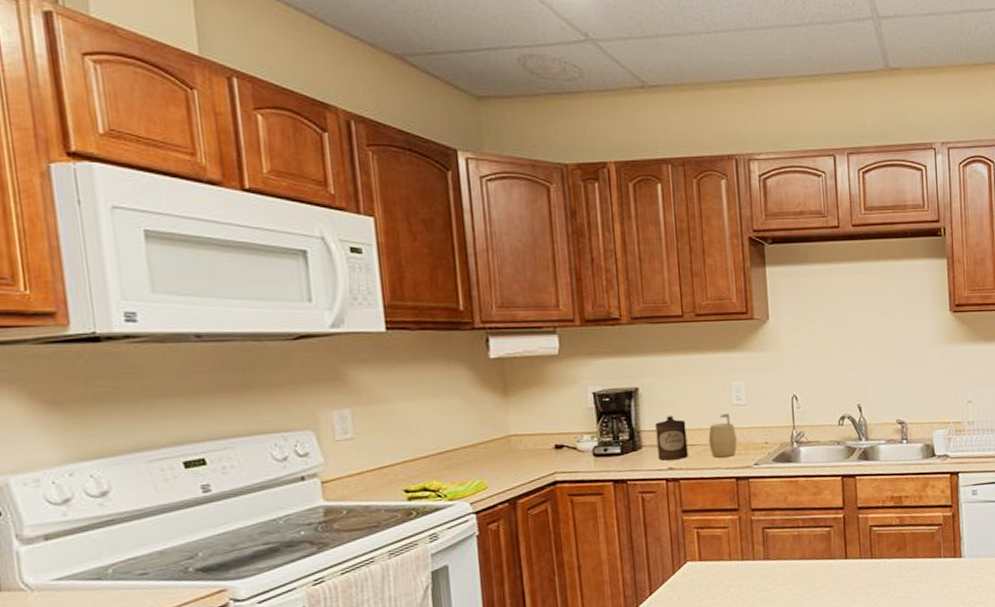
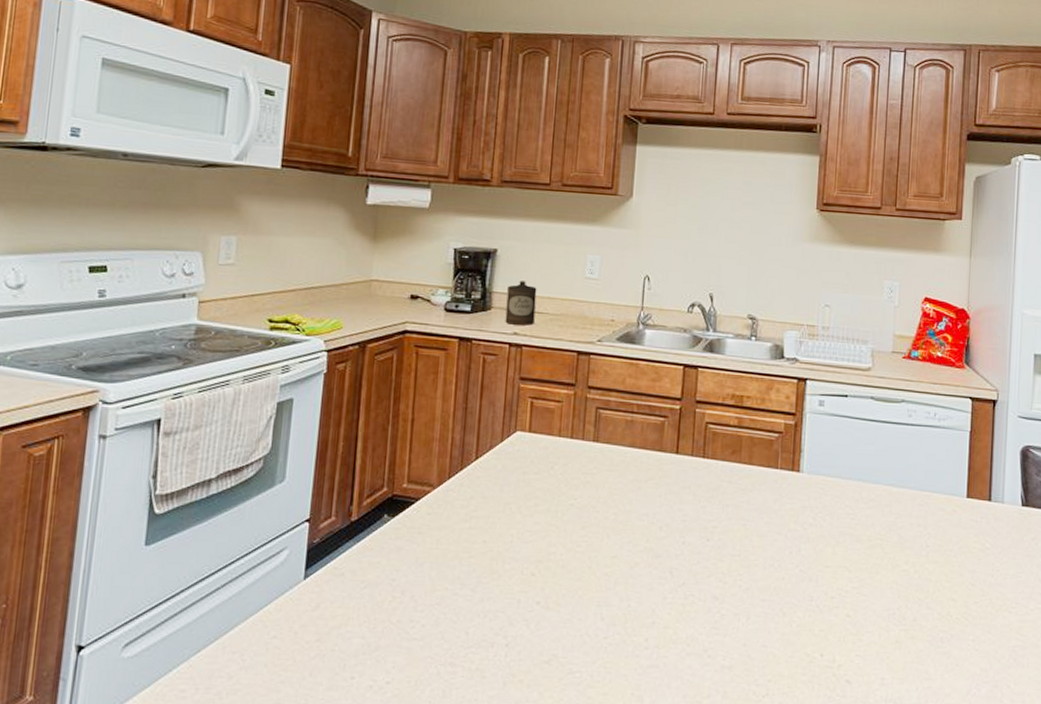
soap dispenser: present [708,414,737,458] -> none [556,285,584,330]

